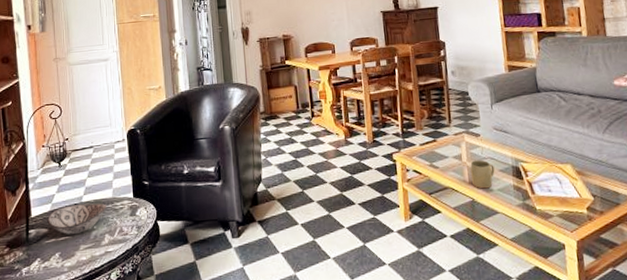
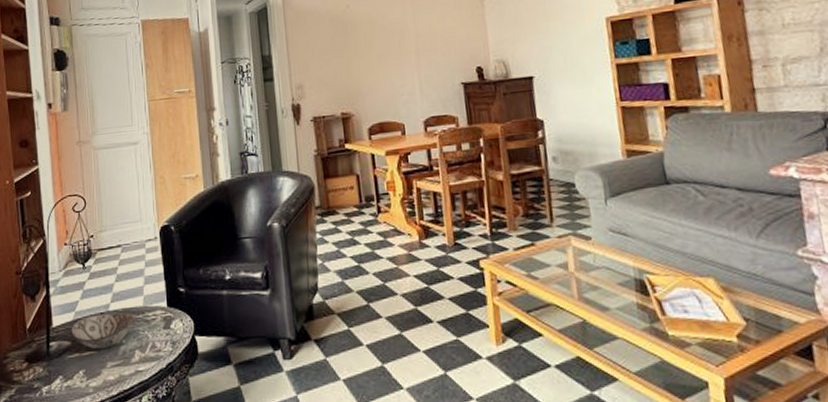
mug: present [469,160,495,189] -> none [578,269,612,307]

